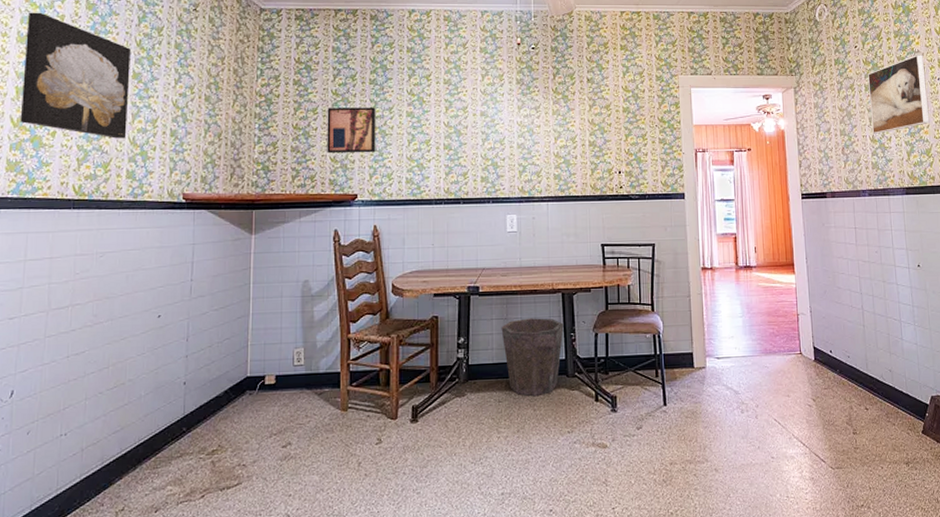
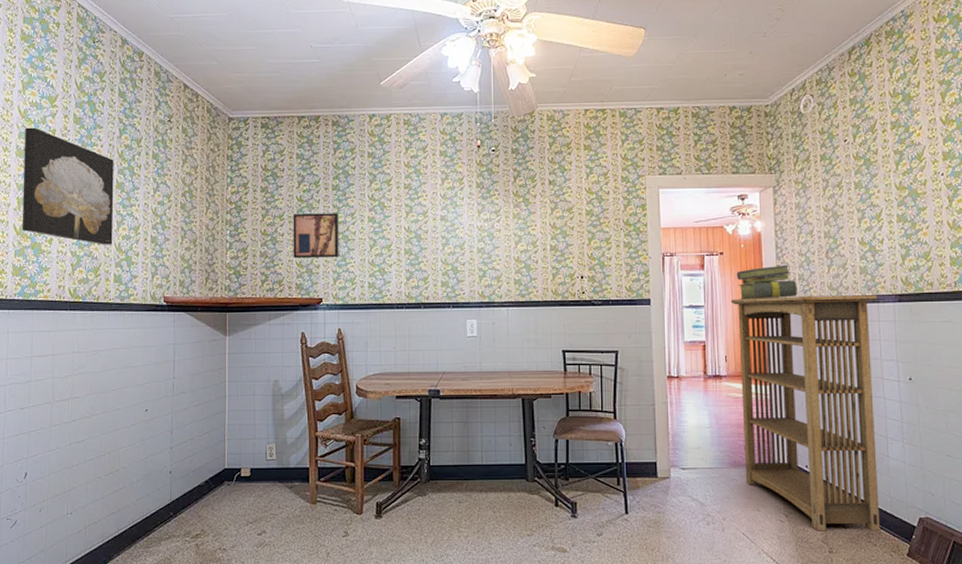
waste bin: present [501,318,564,396] -> none [461,422,524,498]
bookshelf: none [759,188,898,414] -> present [731,295,880,531]
stack of books: none [763,160,818,193] -> present [736,264,797,300]
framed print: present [868,55,930,134] -> none [859,148,930,236]

